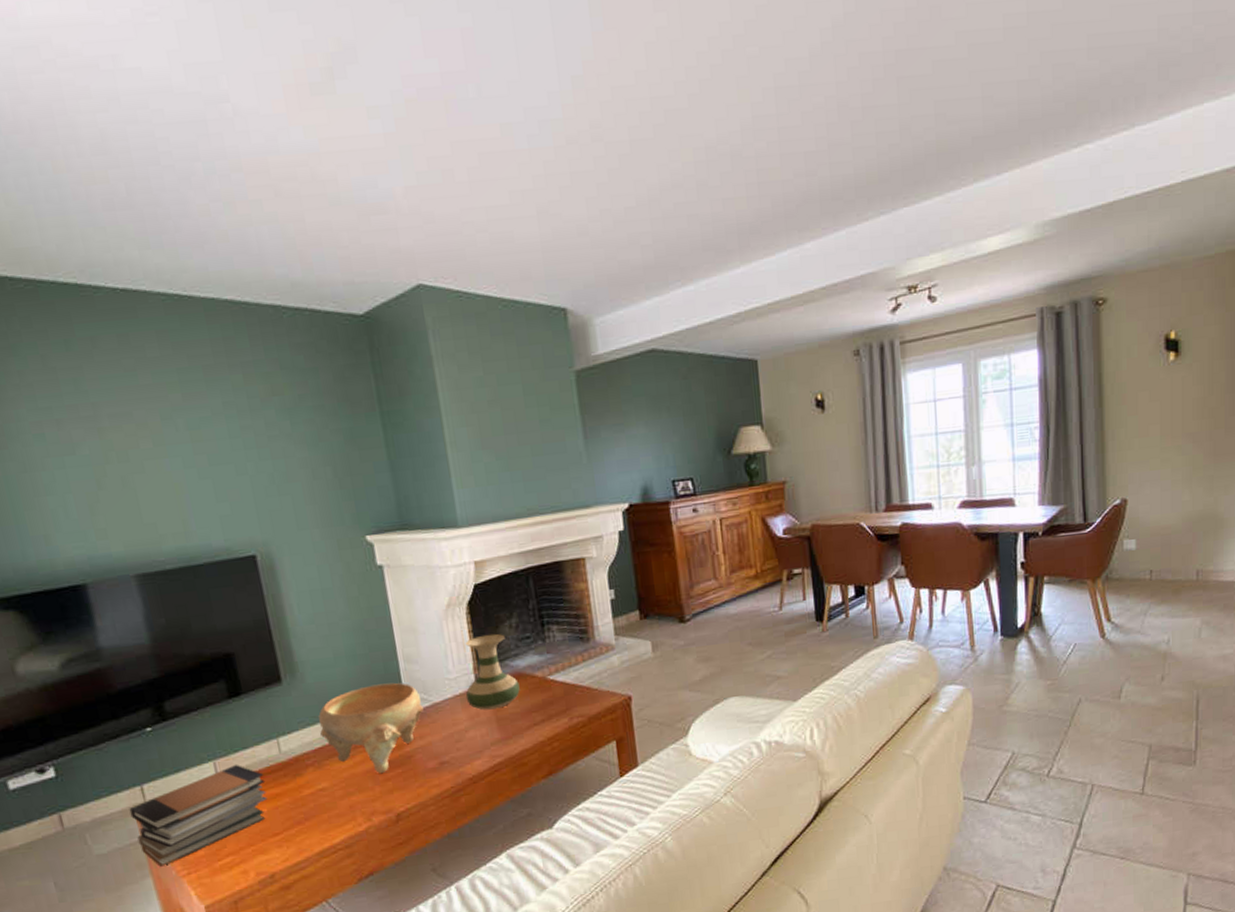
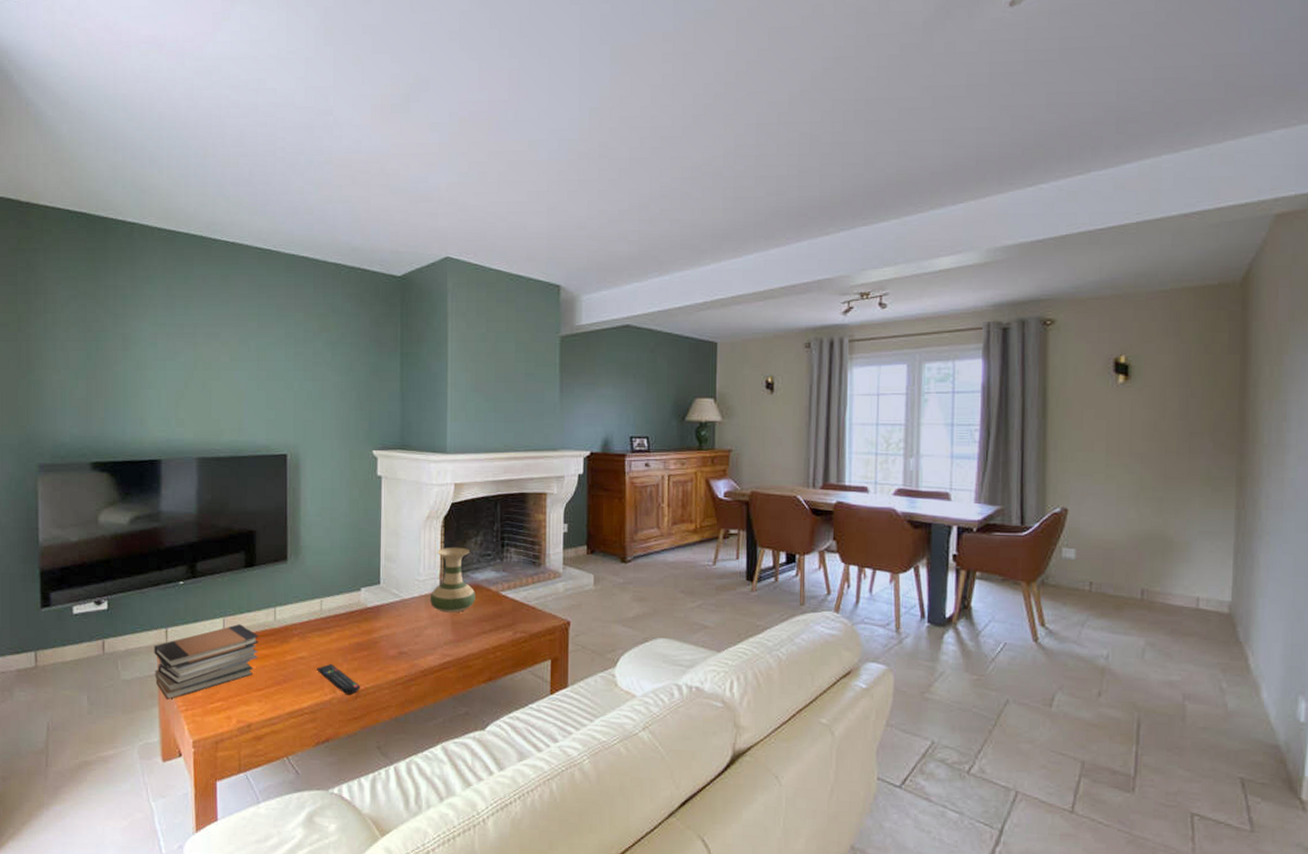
decorative bowl: present [318,682,424,773] -> none [309,575,394,652]
remote control: none [343,789,401,820] -> present [317,663,361,694]

